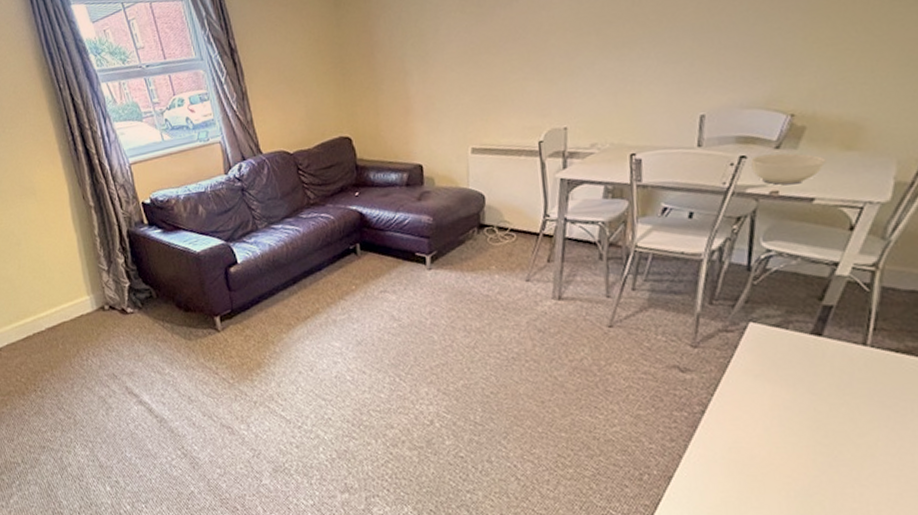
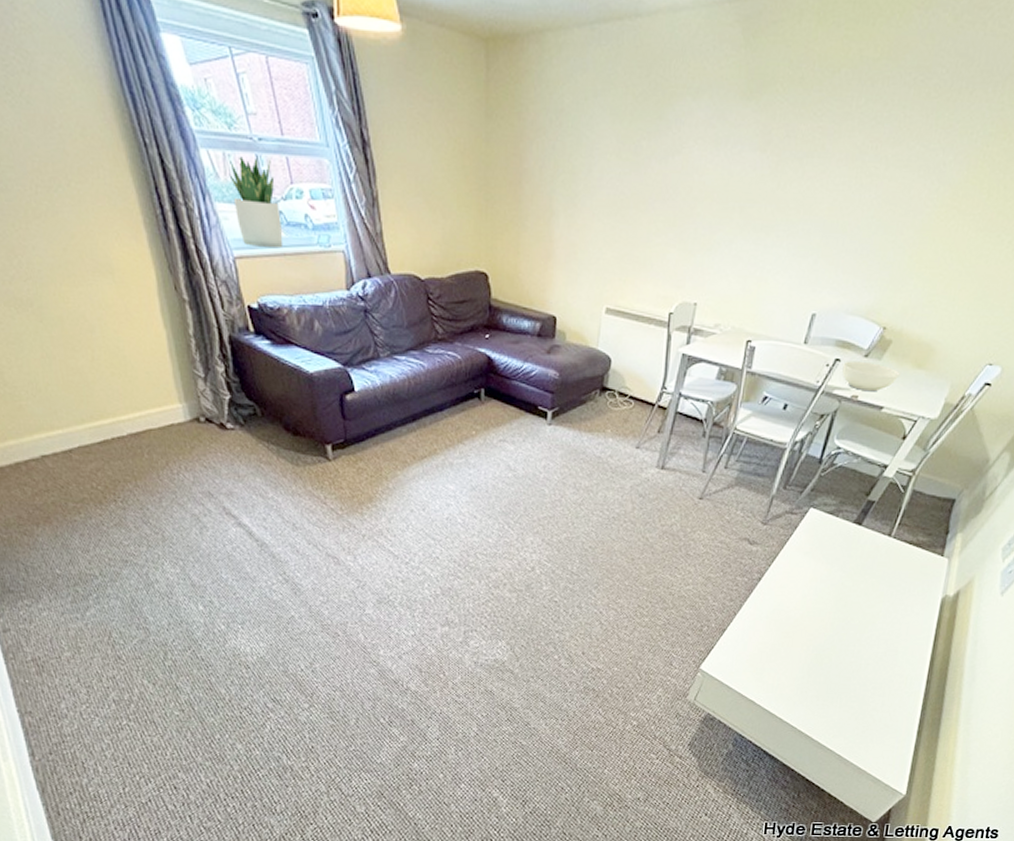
planter: none [124,78,170,153] -> present [229,155,284,249]

